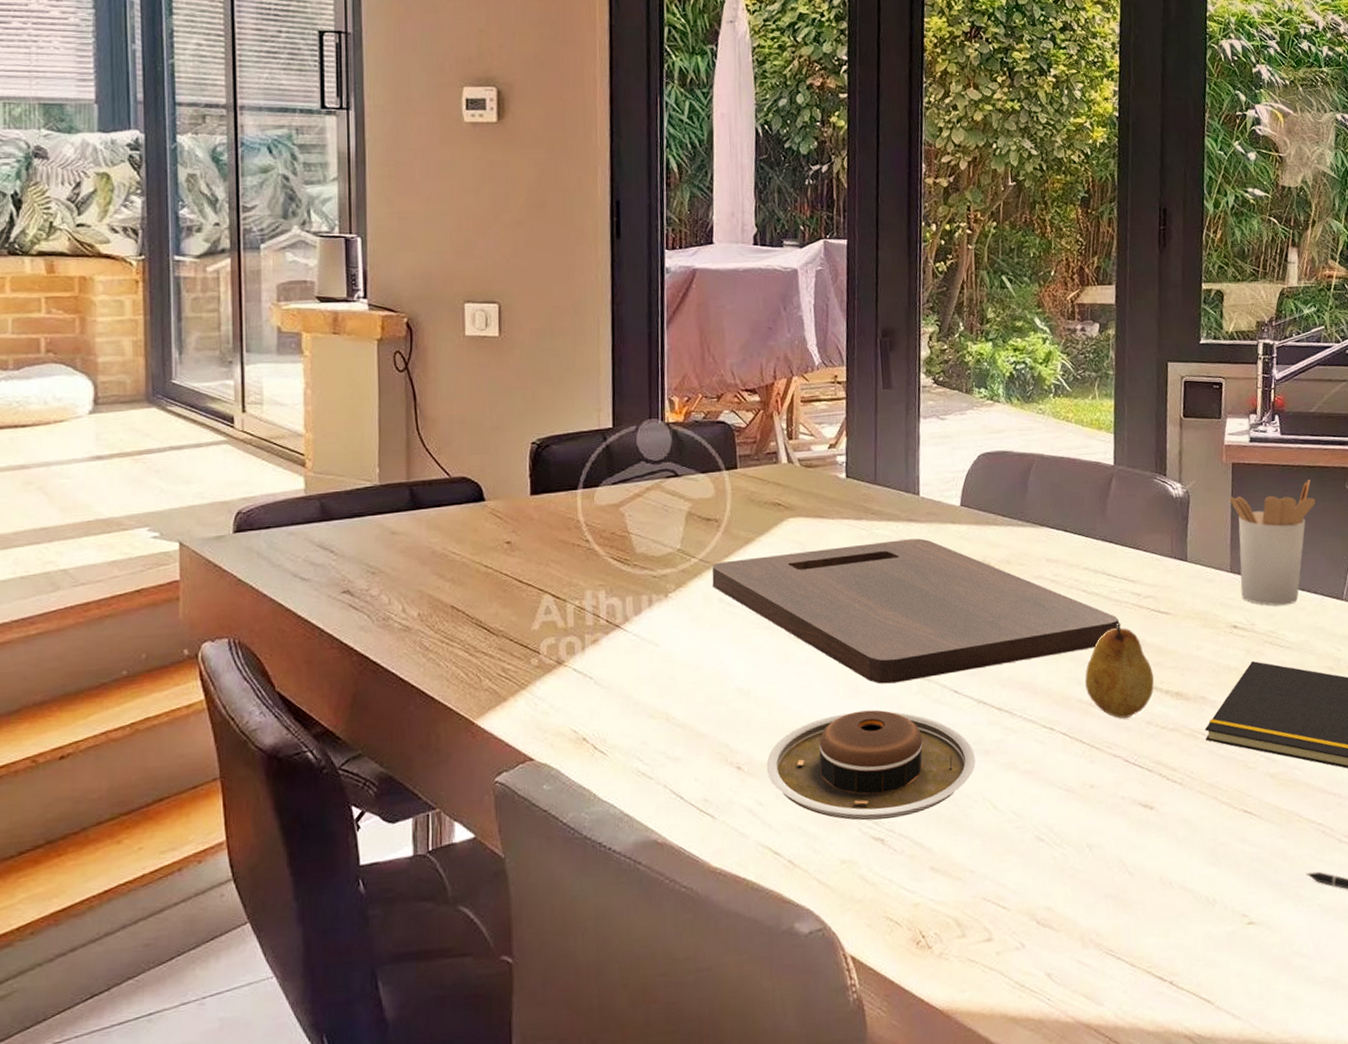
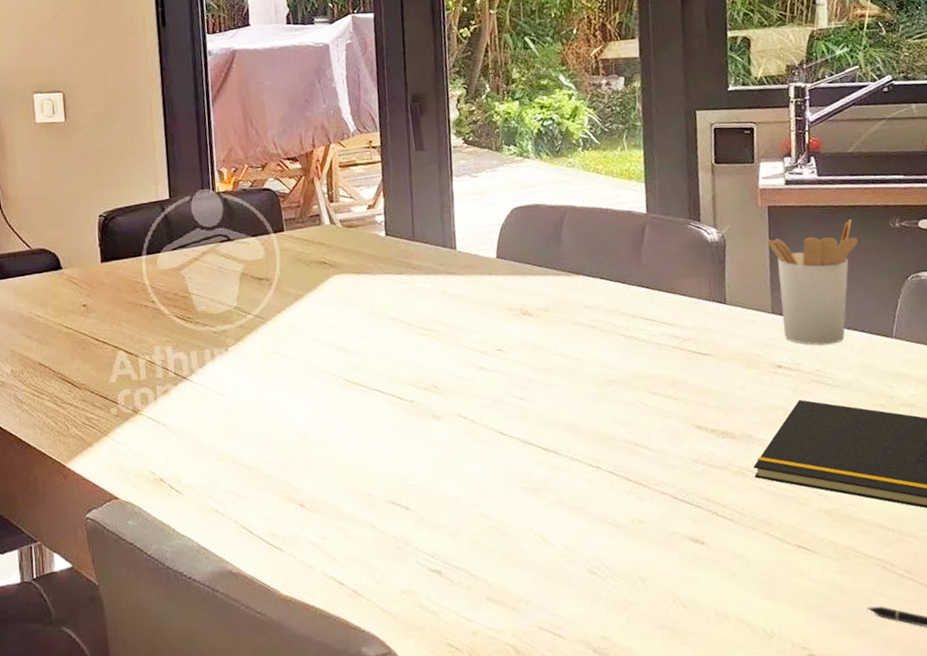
cutting board: present [712,538,1119,684] -> none [266,290,660,427]
plate: present [766,709,976,821] -> none [326,451,525,554]
fruit: present [1085,622,1154,719] -> none [628,364,699,458]

